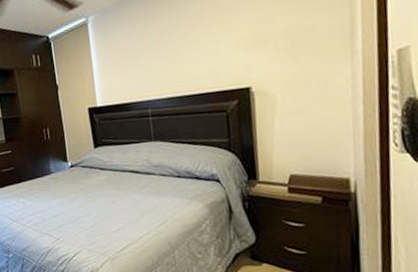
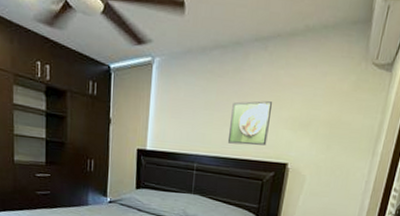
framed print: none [175,28,222,81] -> present [227,101,272,146]

